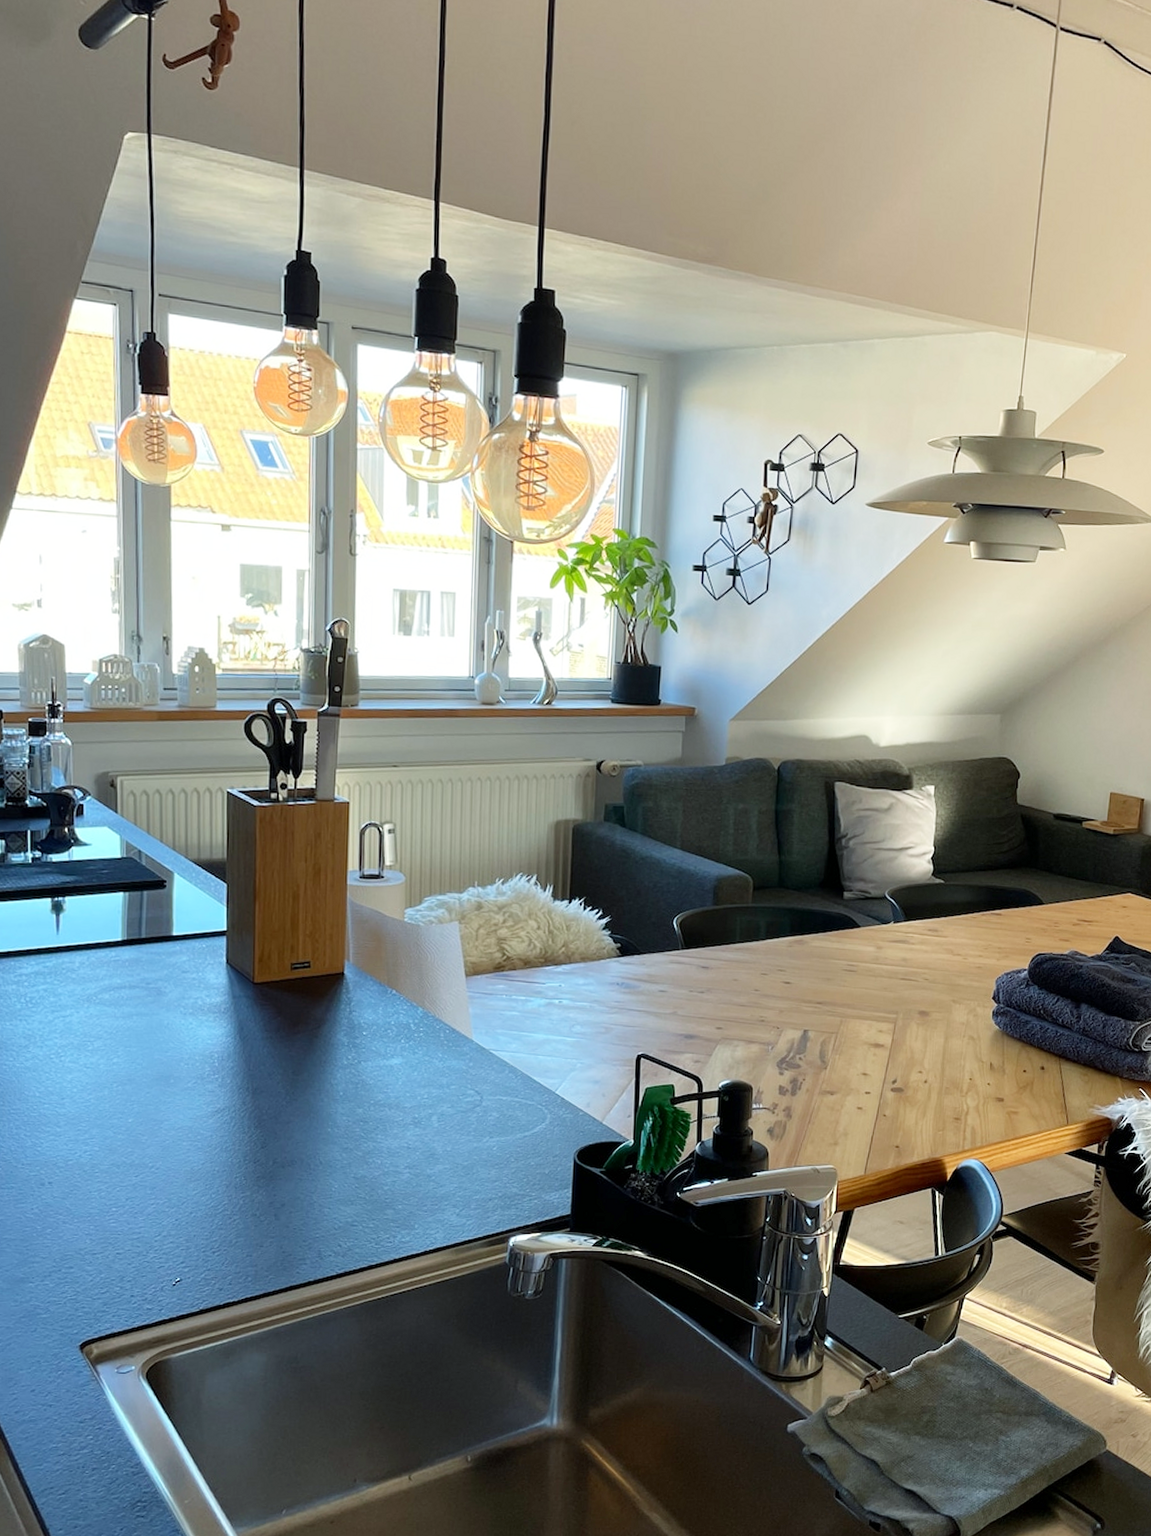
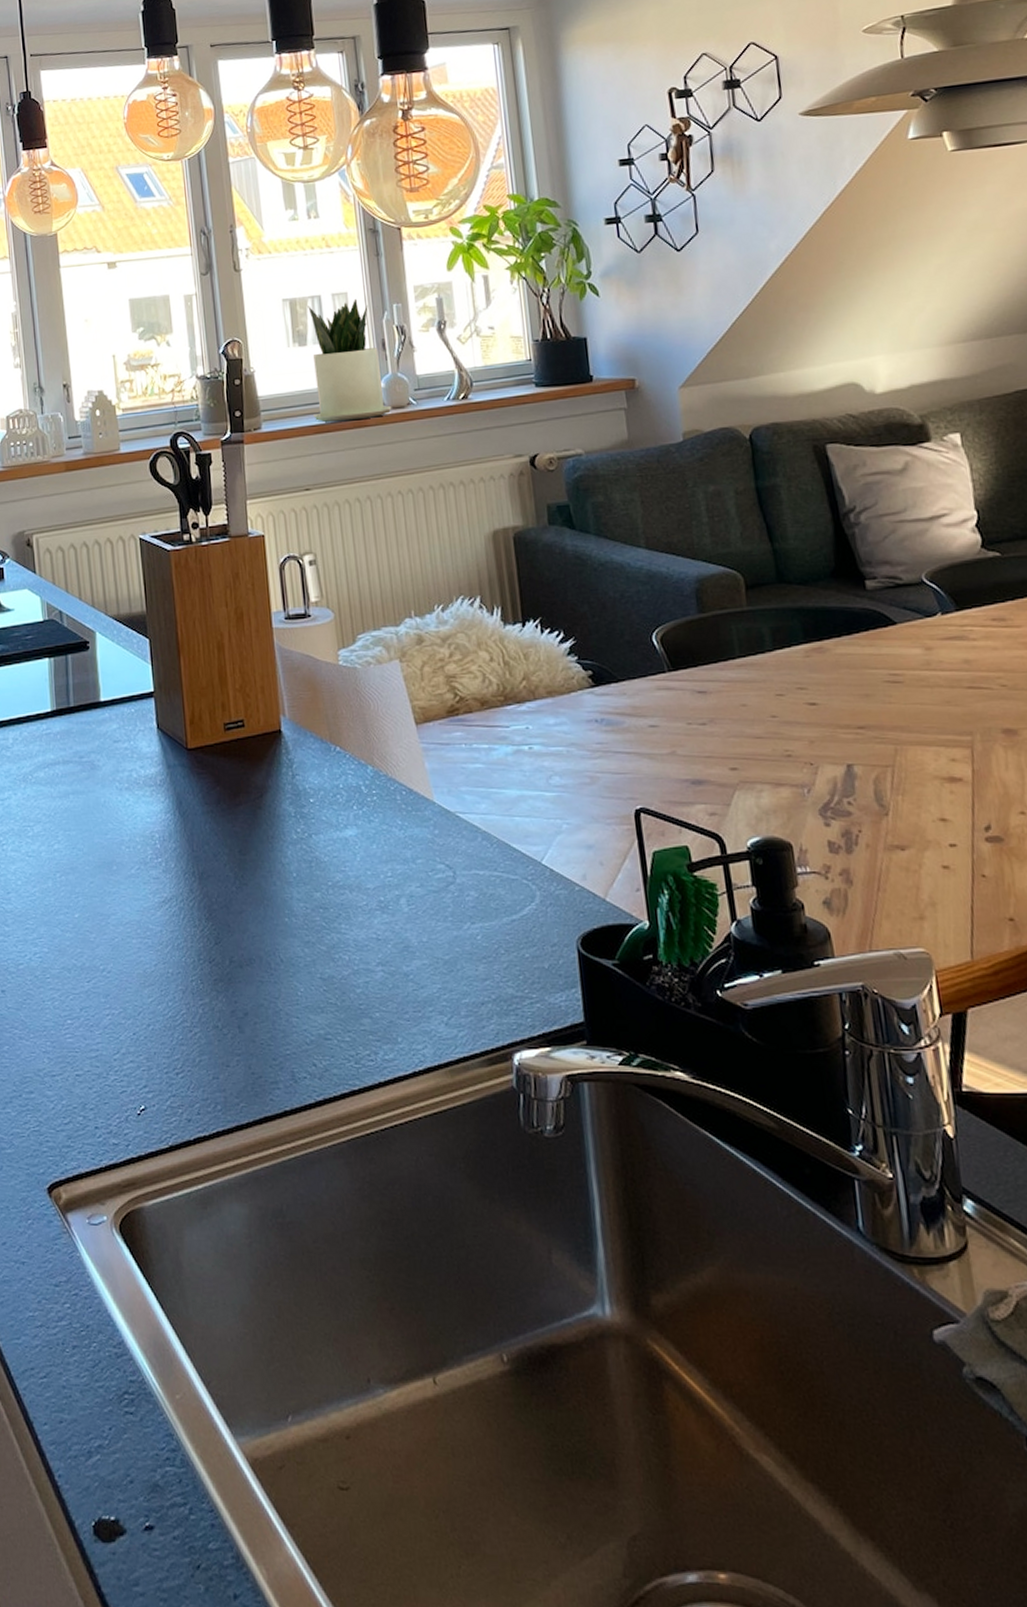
planter: none [409,599,483,710] -> present [308,298,392,422]

